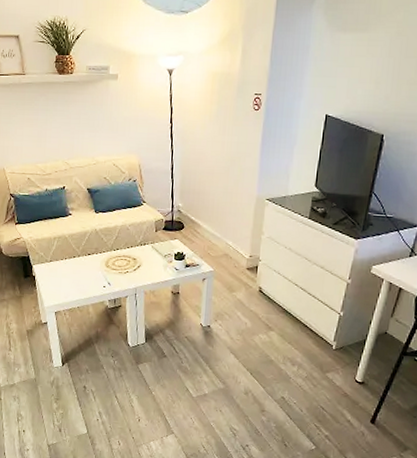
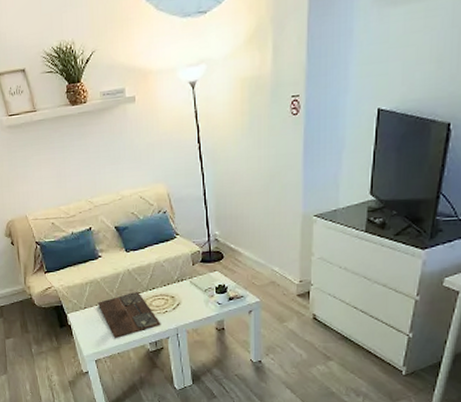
decorative tray: none [63,246,122,294] -> present [97,289,161,339]

